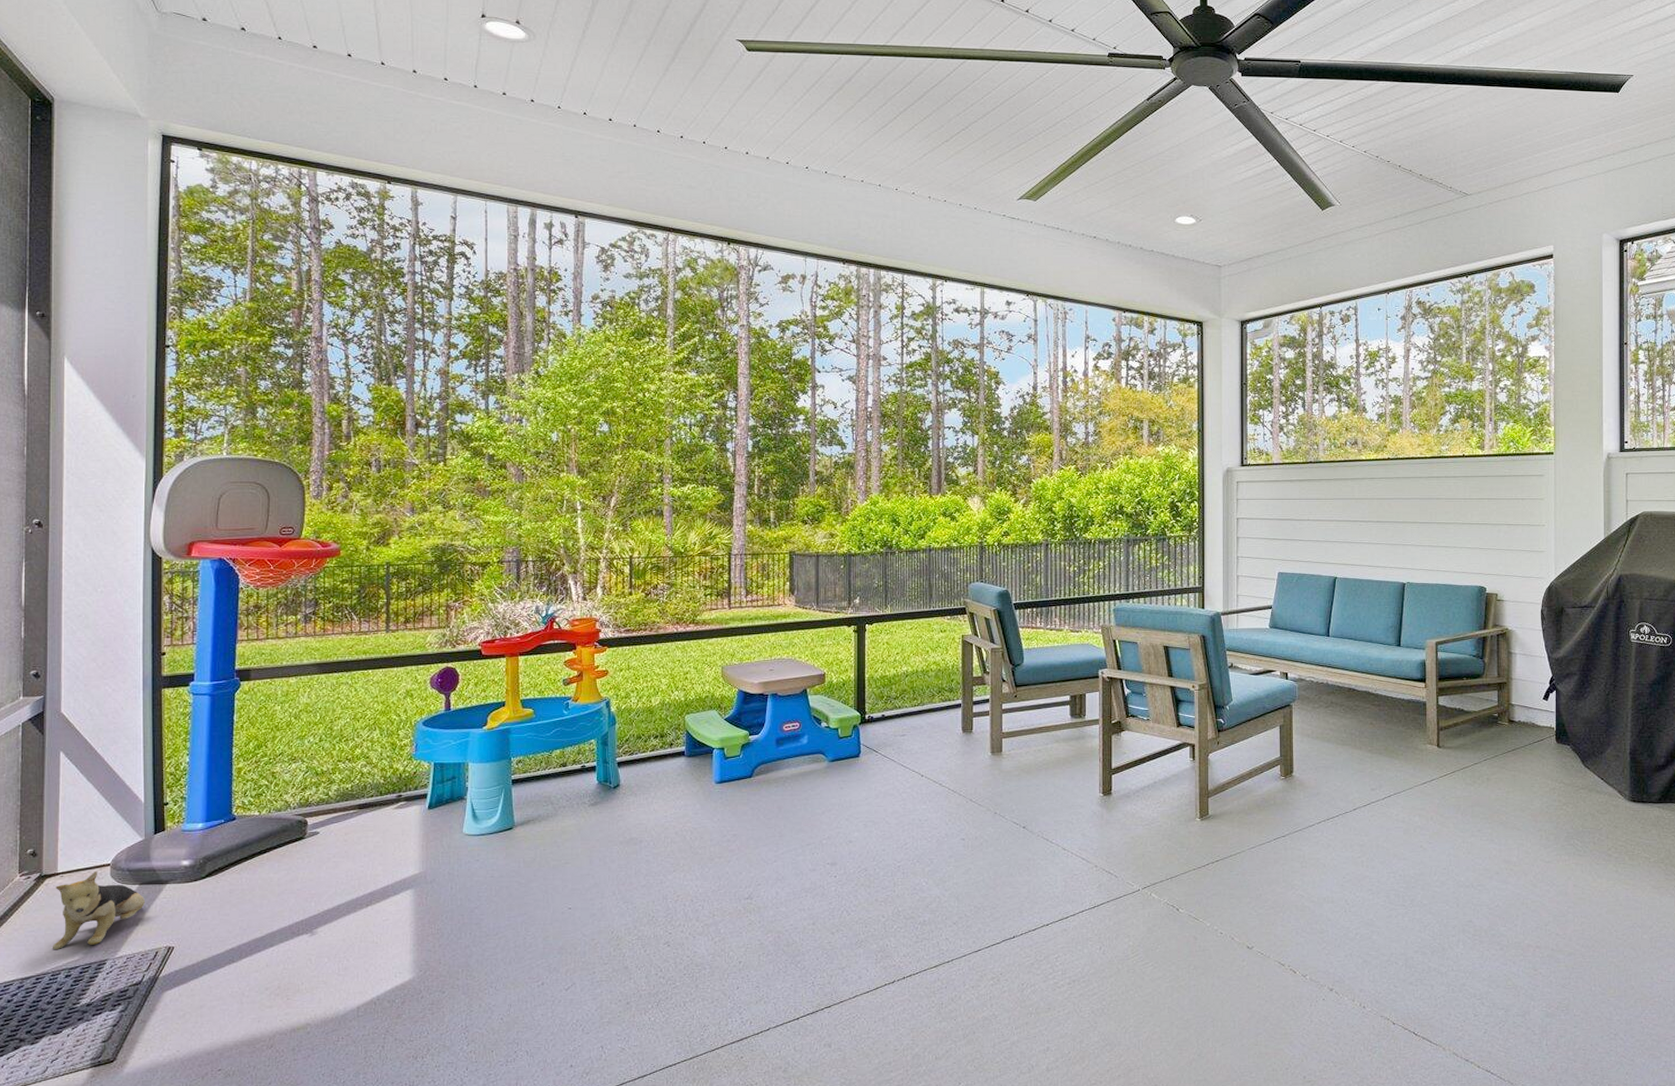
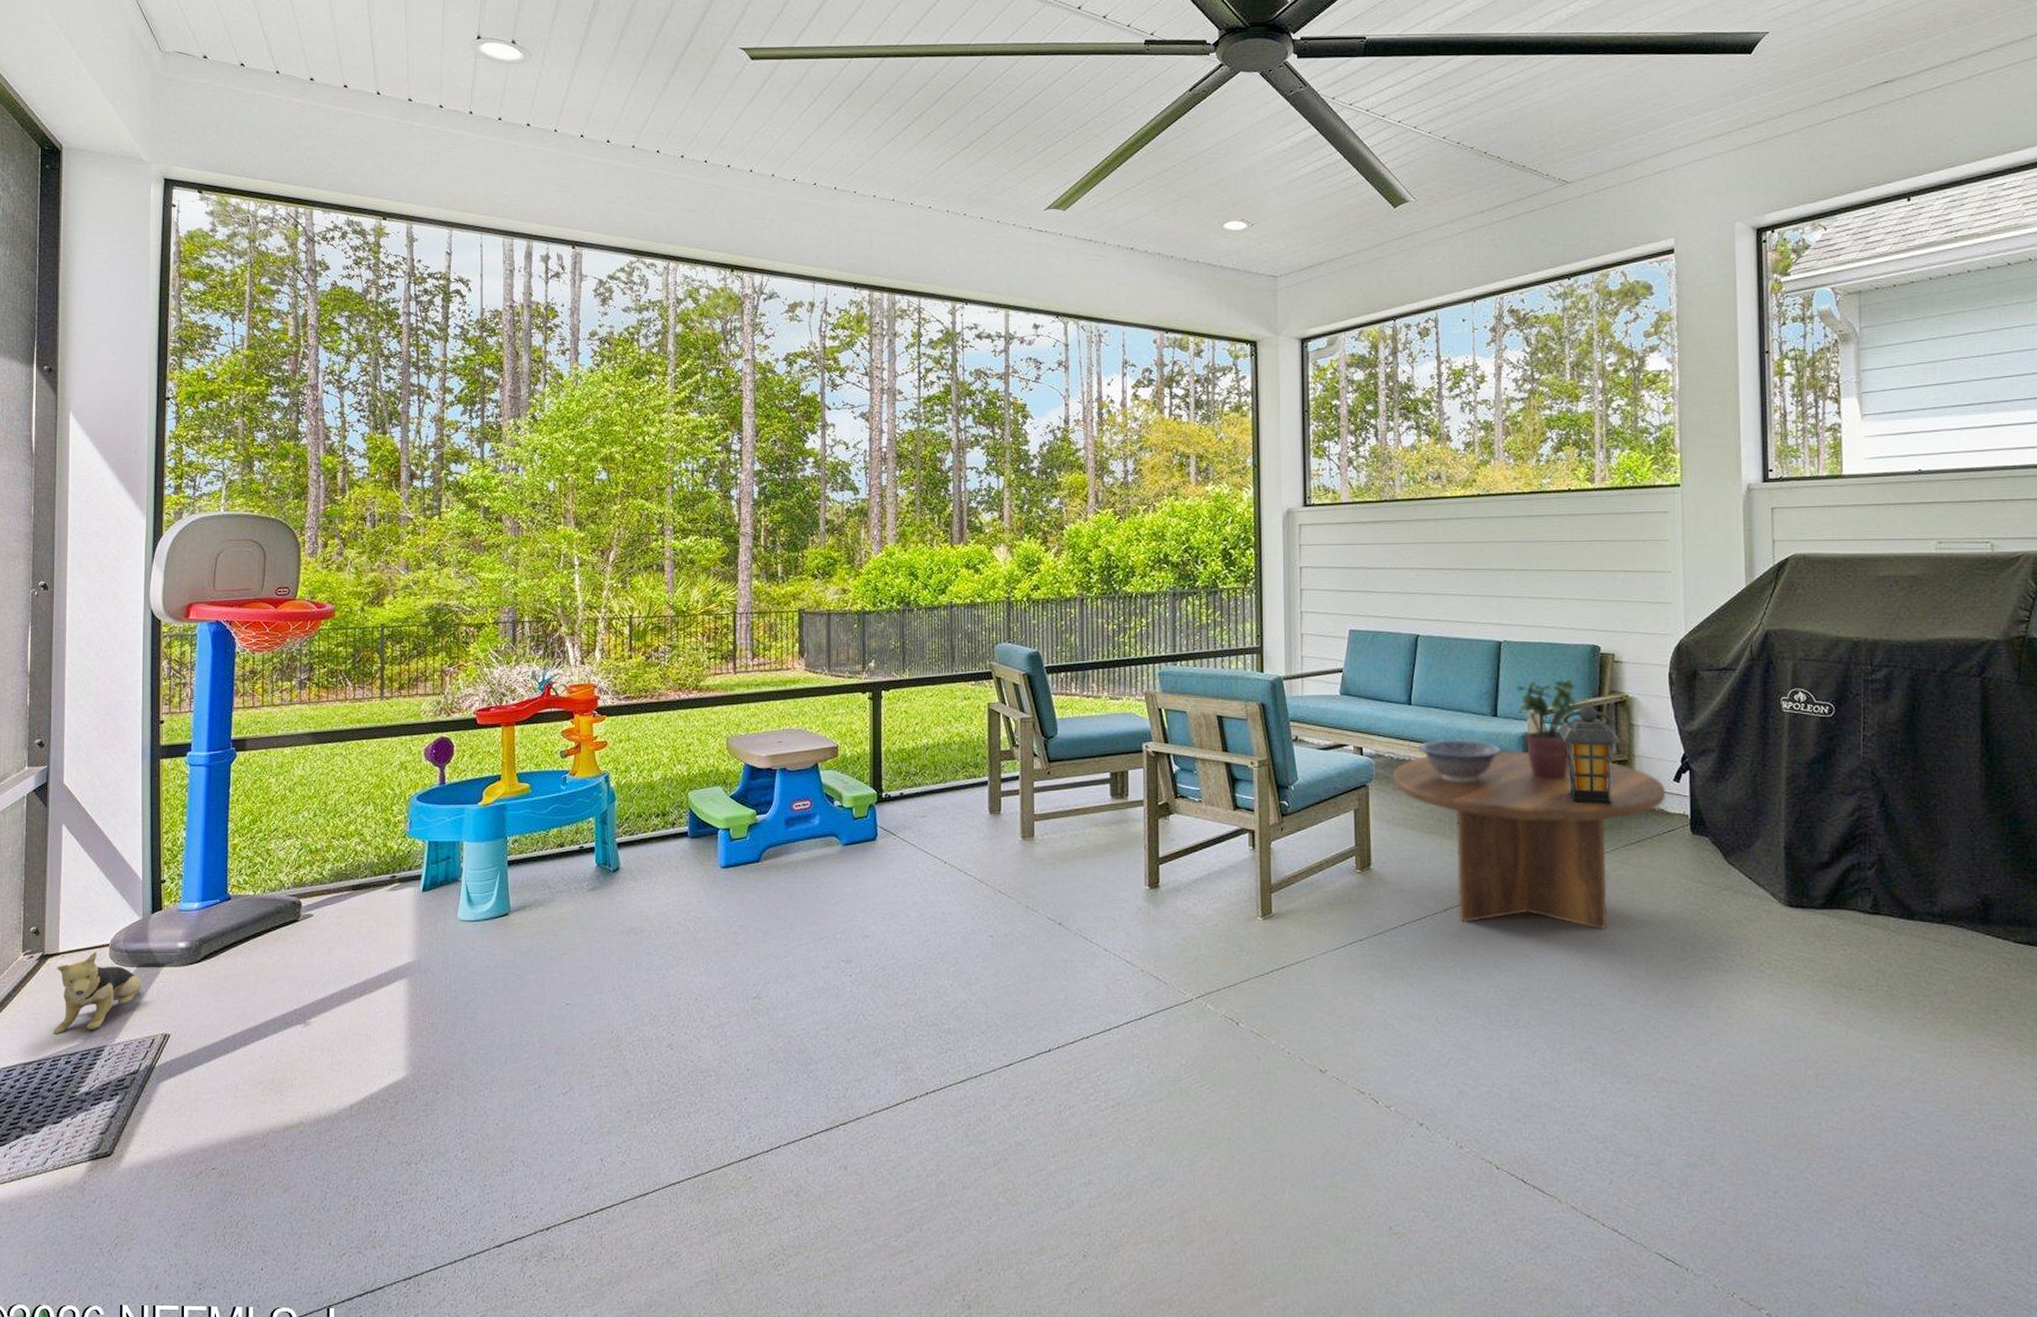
coffee table: none [1312,675,1537,824] -> present [1392,751,1666,930]
decorative bowl: none [1335,665,1404,702] -> present [1419,738,1502,782]
potted plant: none [1416,614,1466,699] -> present [1516,678,1576,779]
lantern: none [1451,637,1501,720] -> present [1559,705,1620,805]

